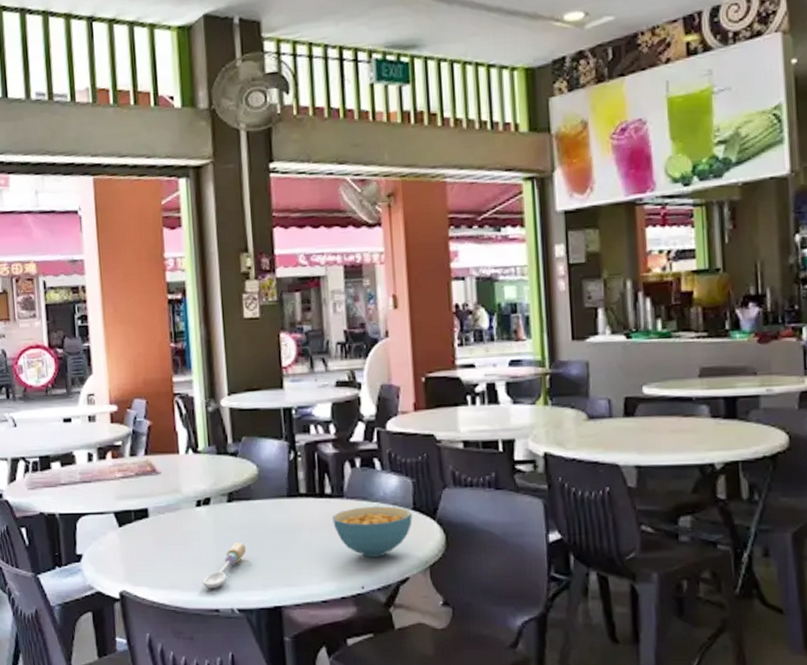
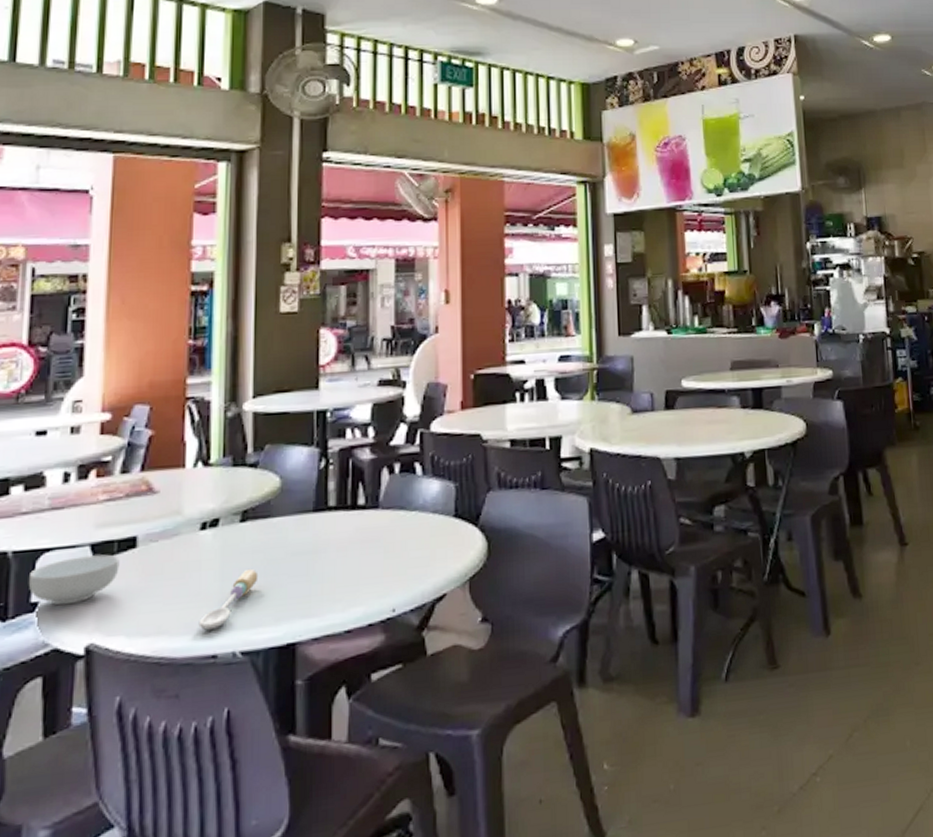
cereal bowl: none [72,521,138,559] -> present [28,554,120,606]
cereal bowl: present [332,506,412,557] -> none [364,514,453,575]

